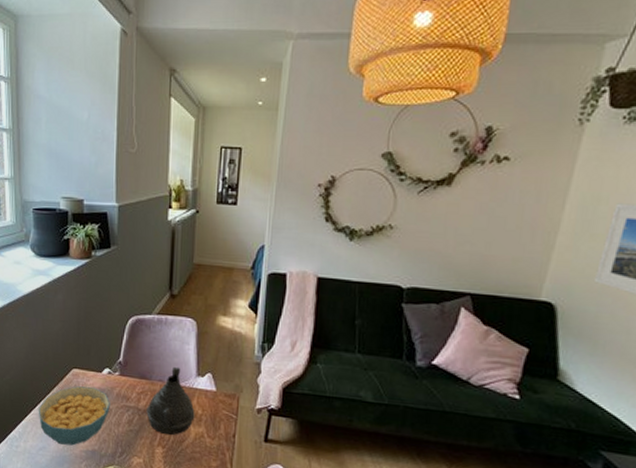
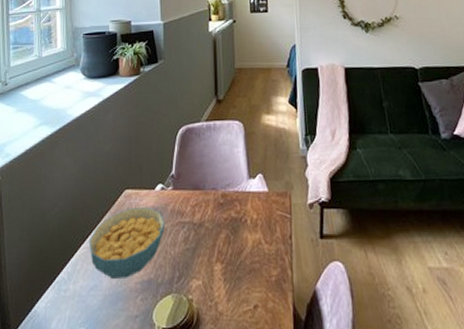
teapot: present [146,366,195,436] -> none [202,171,251,248]

